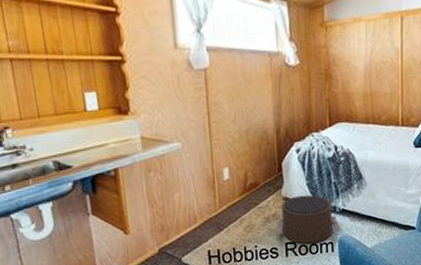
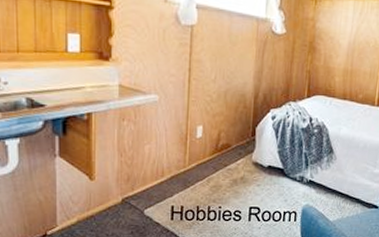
pouf: present [276,195,341,244] -> none [242,162,306,211]

